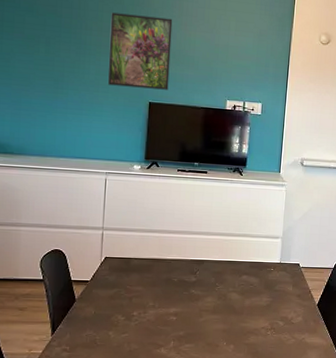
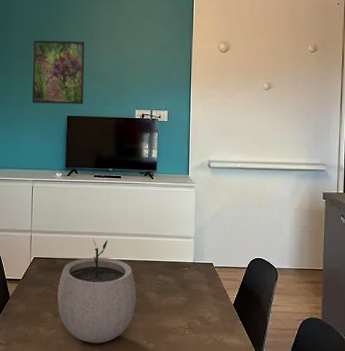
plant pot: none [130,237,219,346] -> present [57,238,137,343]

